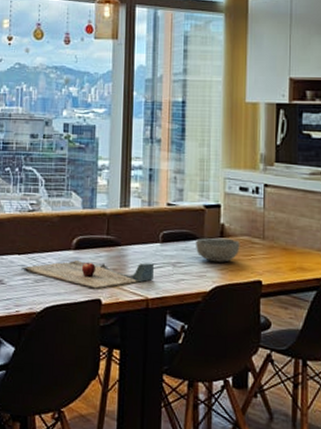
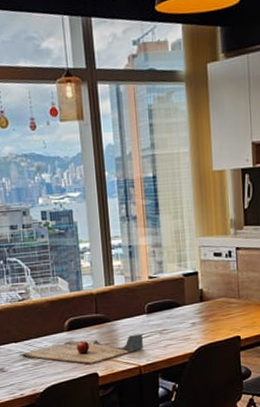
bowl: present [195,238,240,263] -> none [177,301,219,325]

